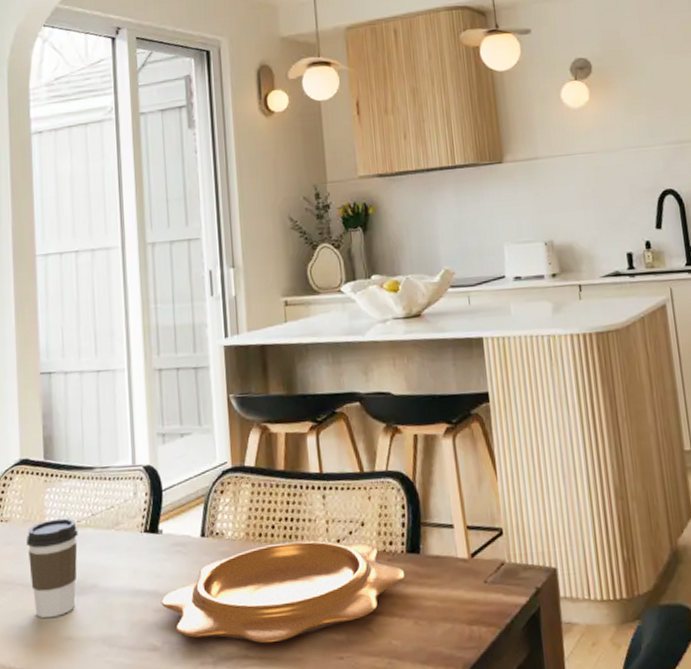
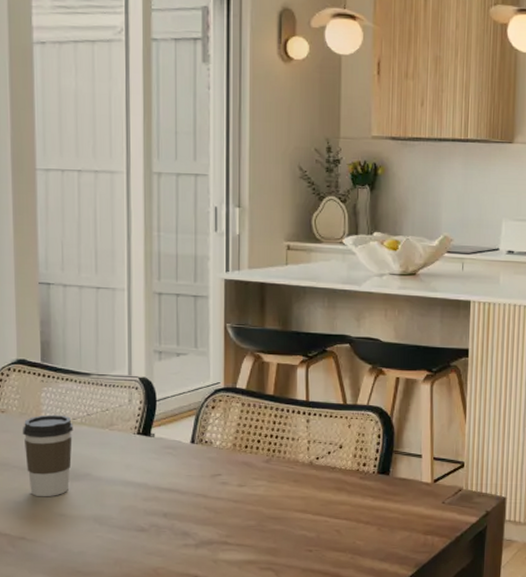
decorative bowl: present [161,541,405,643] -> none [150,455,374,533]

